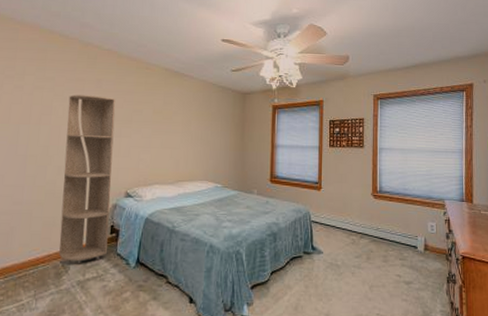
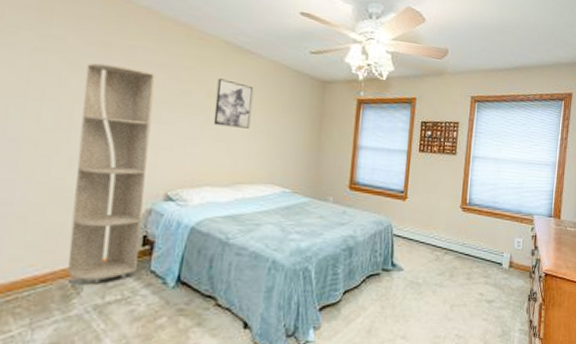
wall art: none [159,98,189,136] -> present [213,78,254,129]

